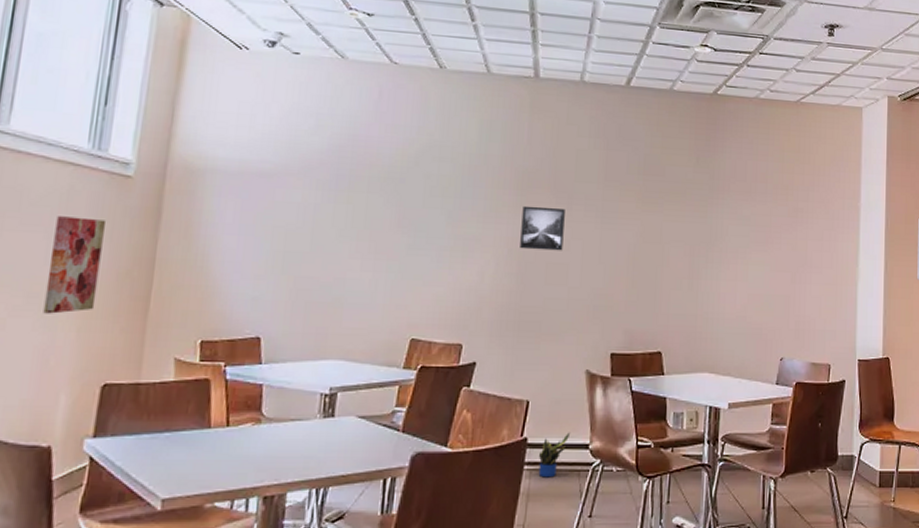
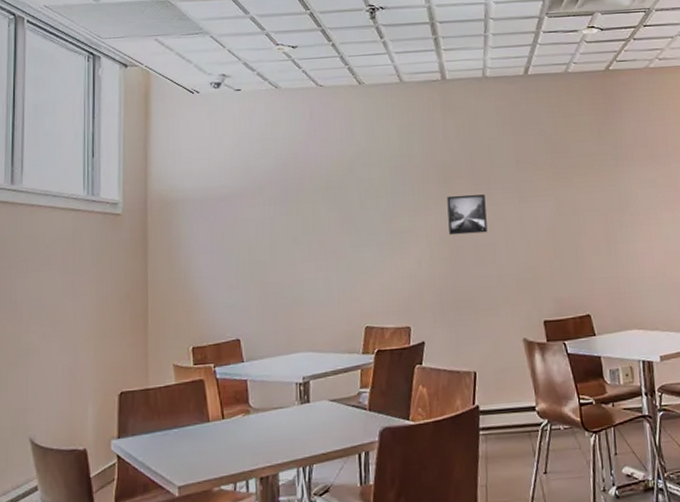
wall art: present [43,216,105,314] -> none [66,253,106,338]
potted plant: present [538,432,571,478] -> none [490,397,518,441]

